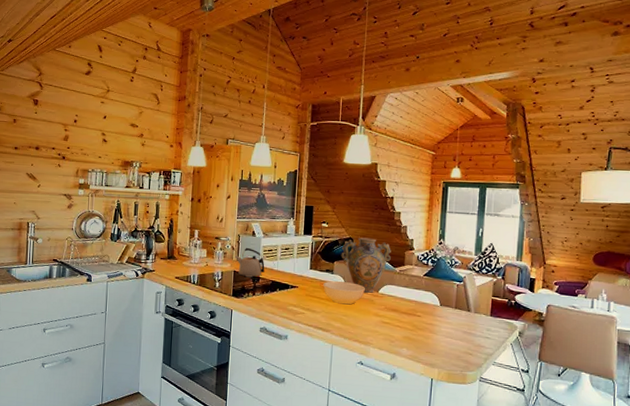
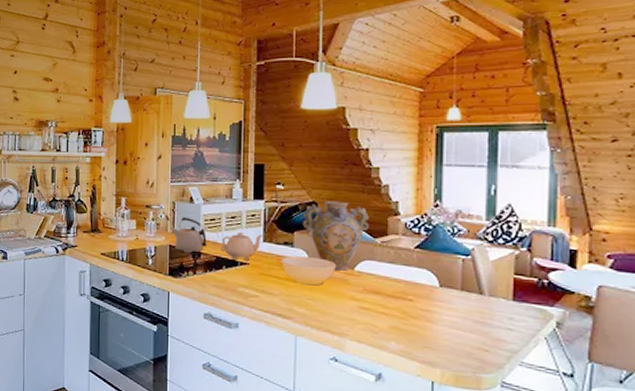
teapot: none [275,261,311,284] -> present [220,233,264,260]

